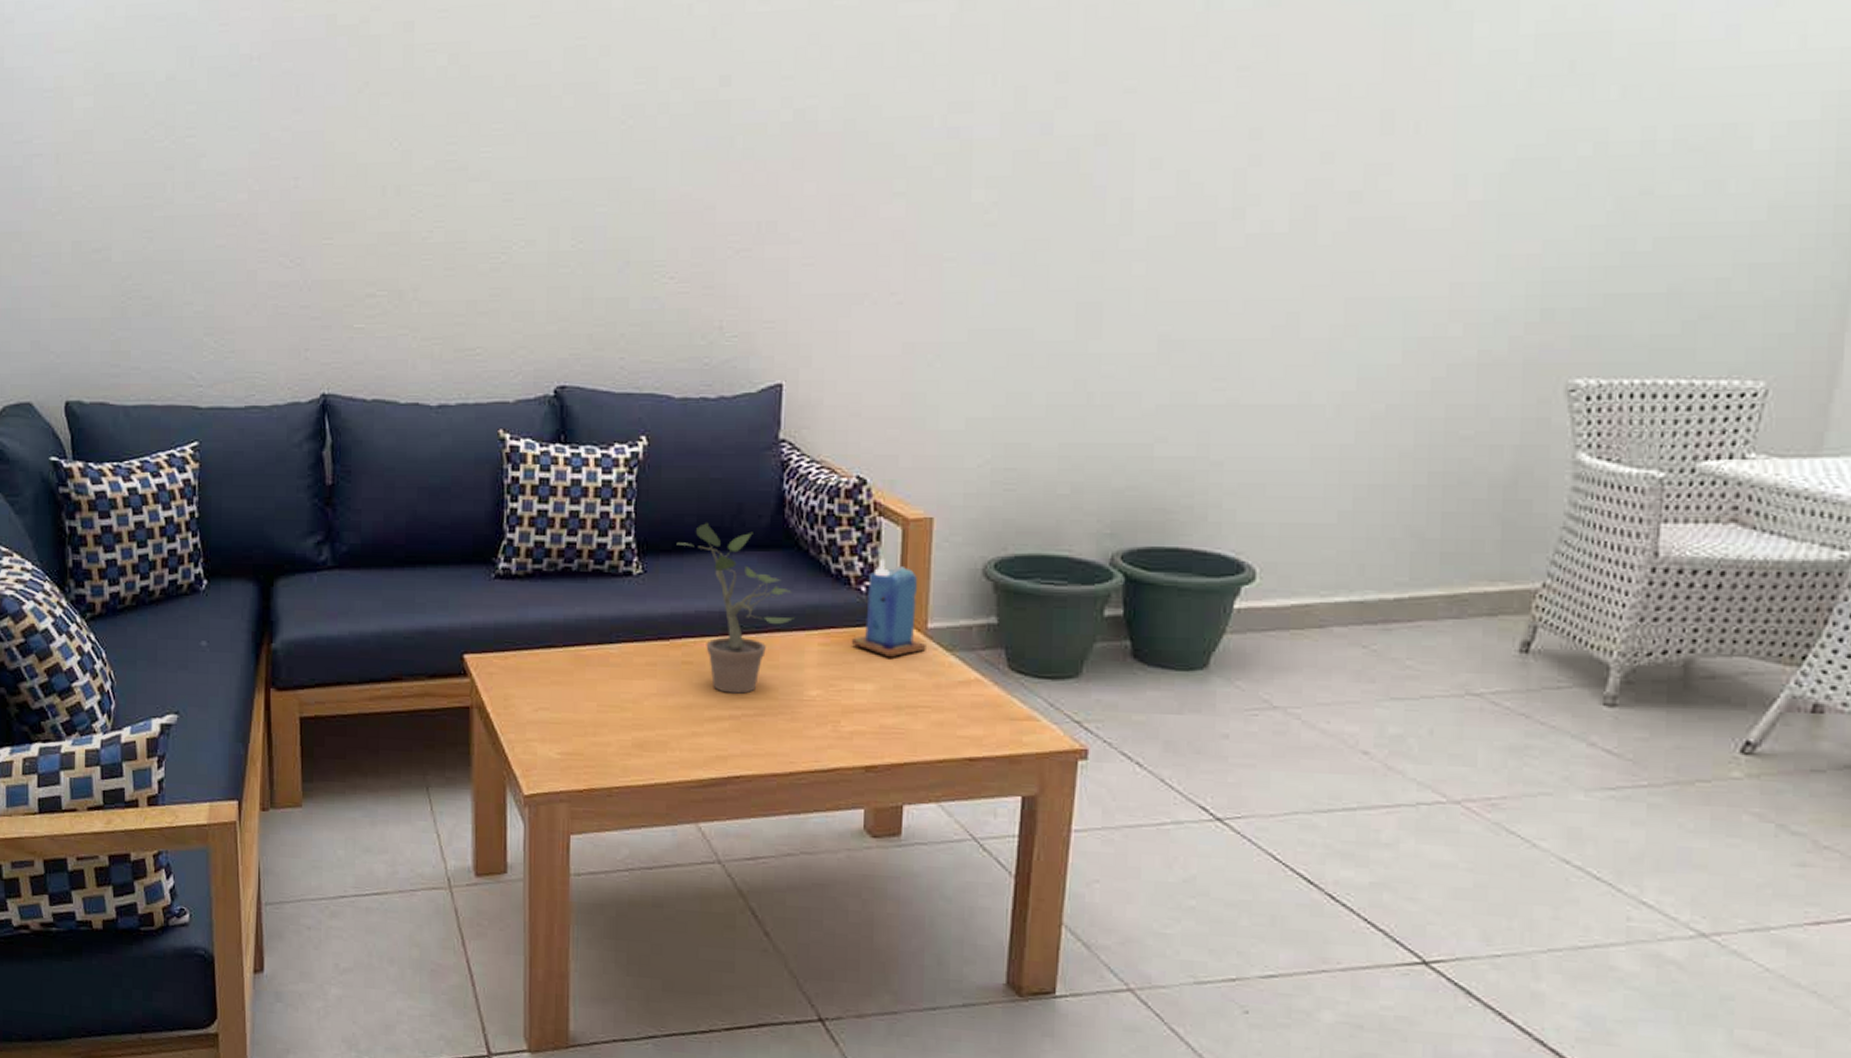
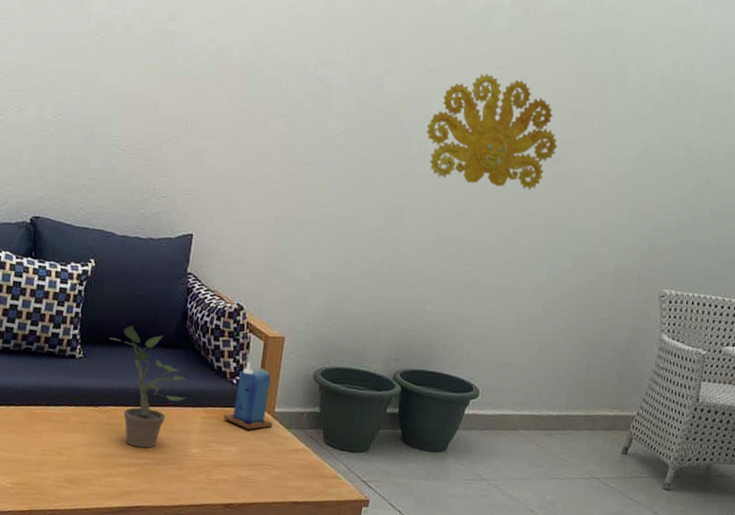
wall decoration: none [1129,79,1356,252] -> present [426,73,558,190]

